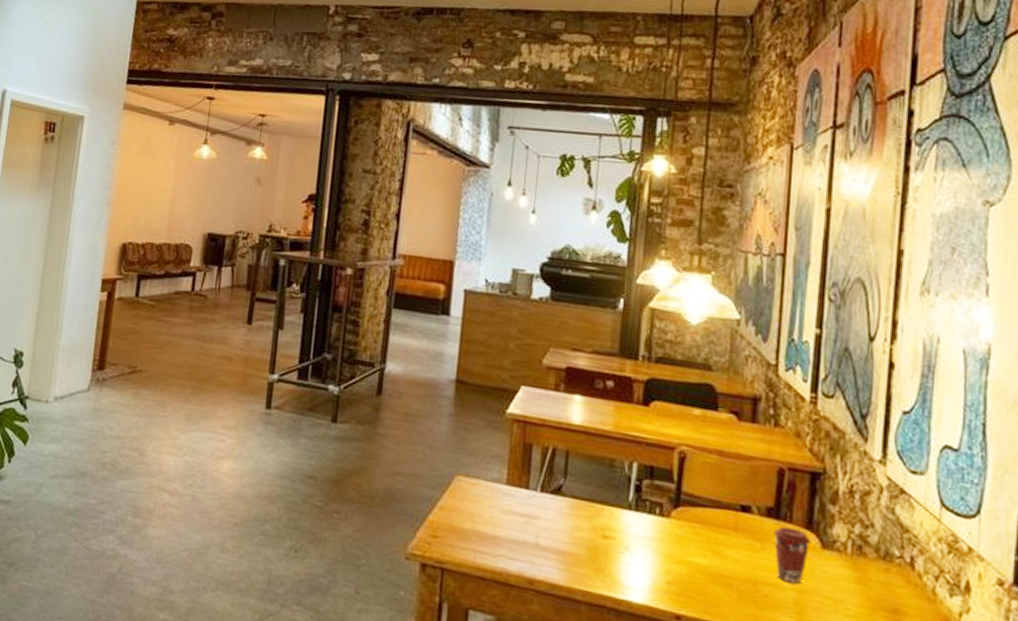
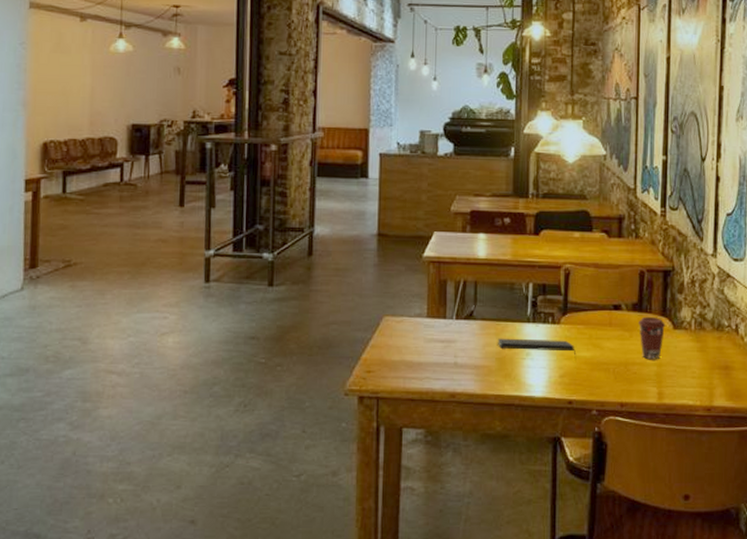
notepad: none [589,522,688,565] -> present [497,338,575,360]

